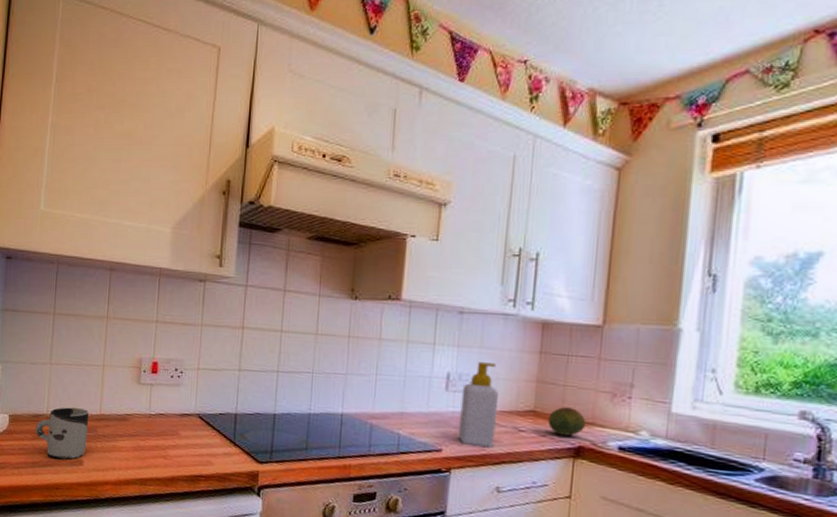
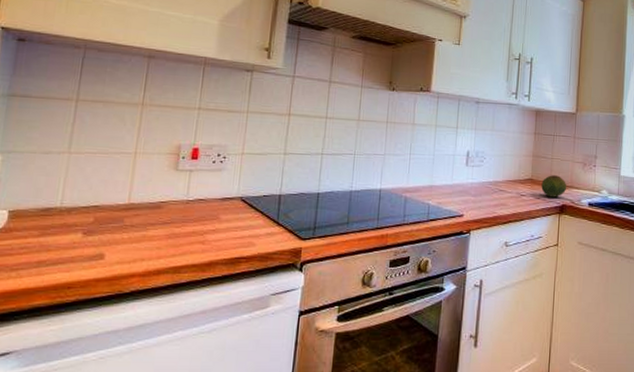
cup: present [35,407,88,459] -> none [43,198,114,255]
soap bottle: present [458,362,500,448] -> none [476,142,507,211]

